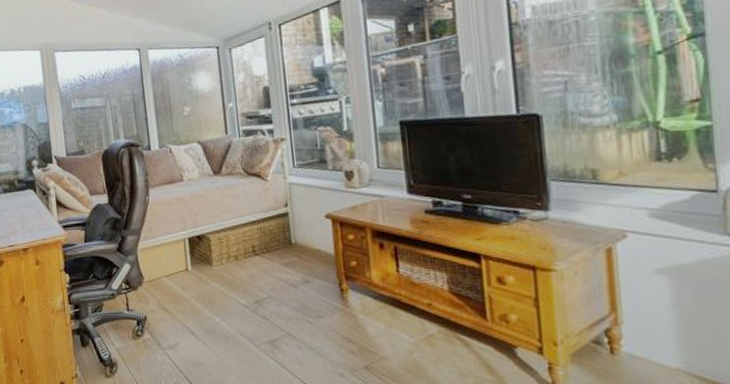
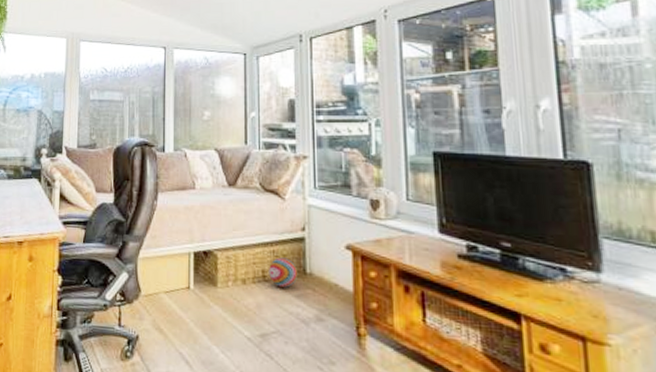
decorative ball: none [258,232,284,259] -> present [269,257,297,288]

